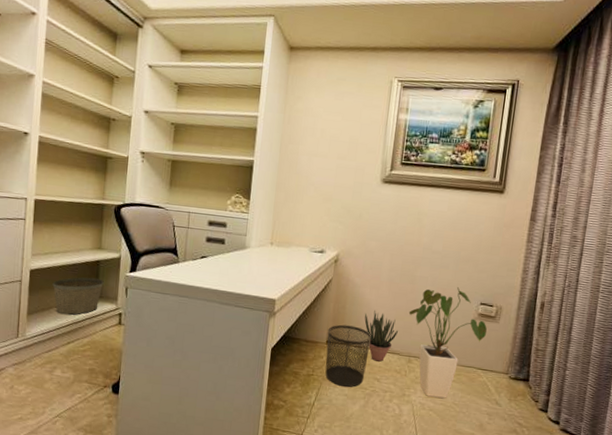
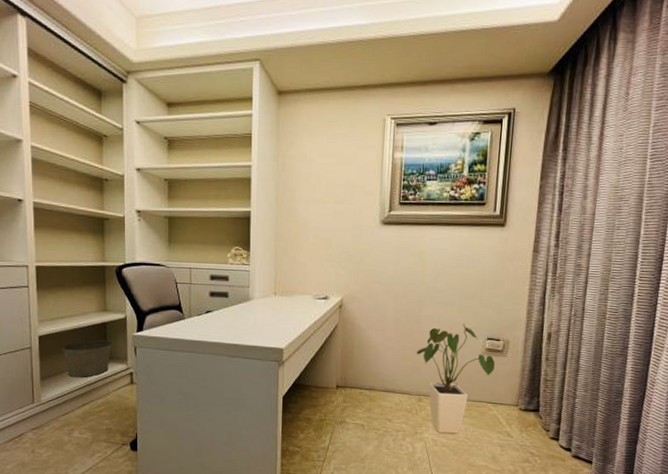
waste bin: present [325,324,372,387] -> none [336,369,381,429]
potted plant: present [364,309,398,362] -> none [372,352,406,402]

